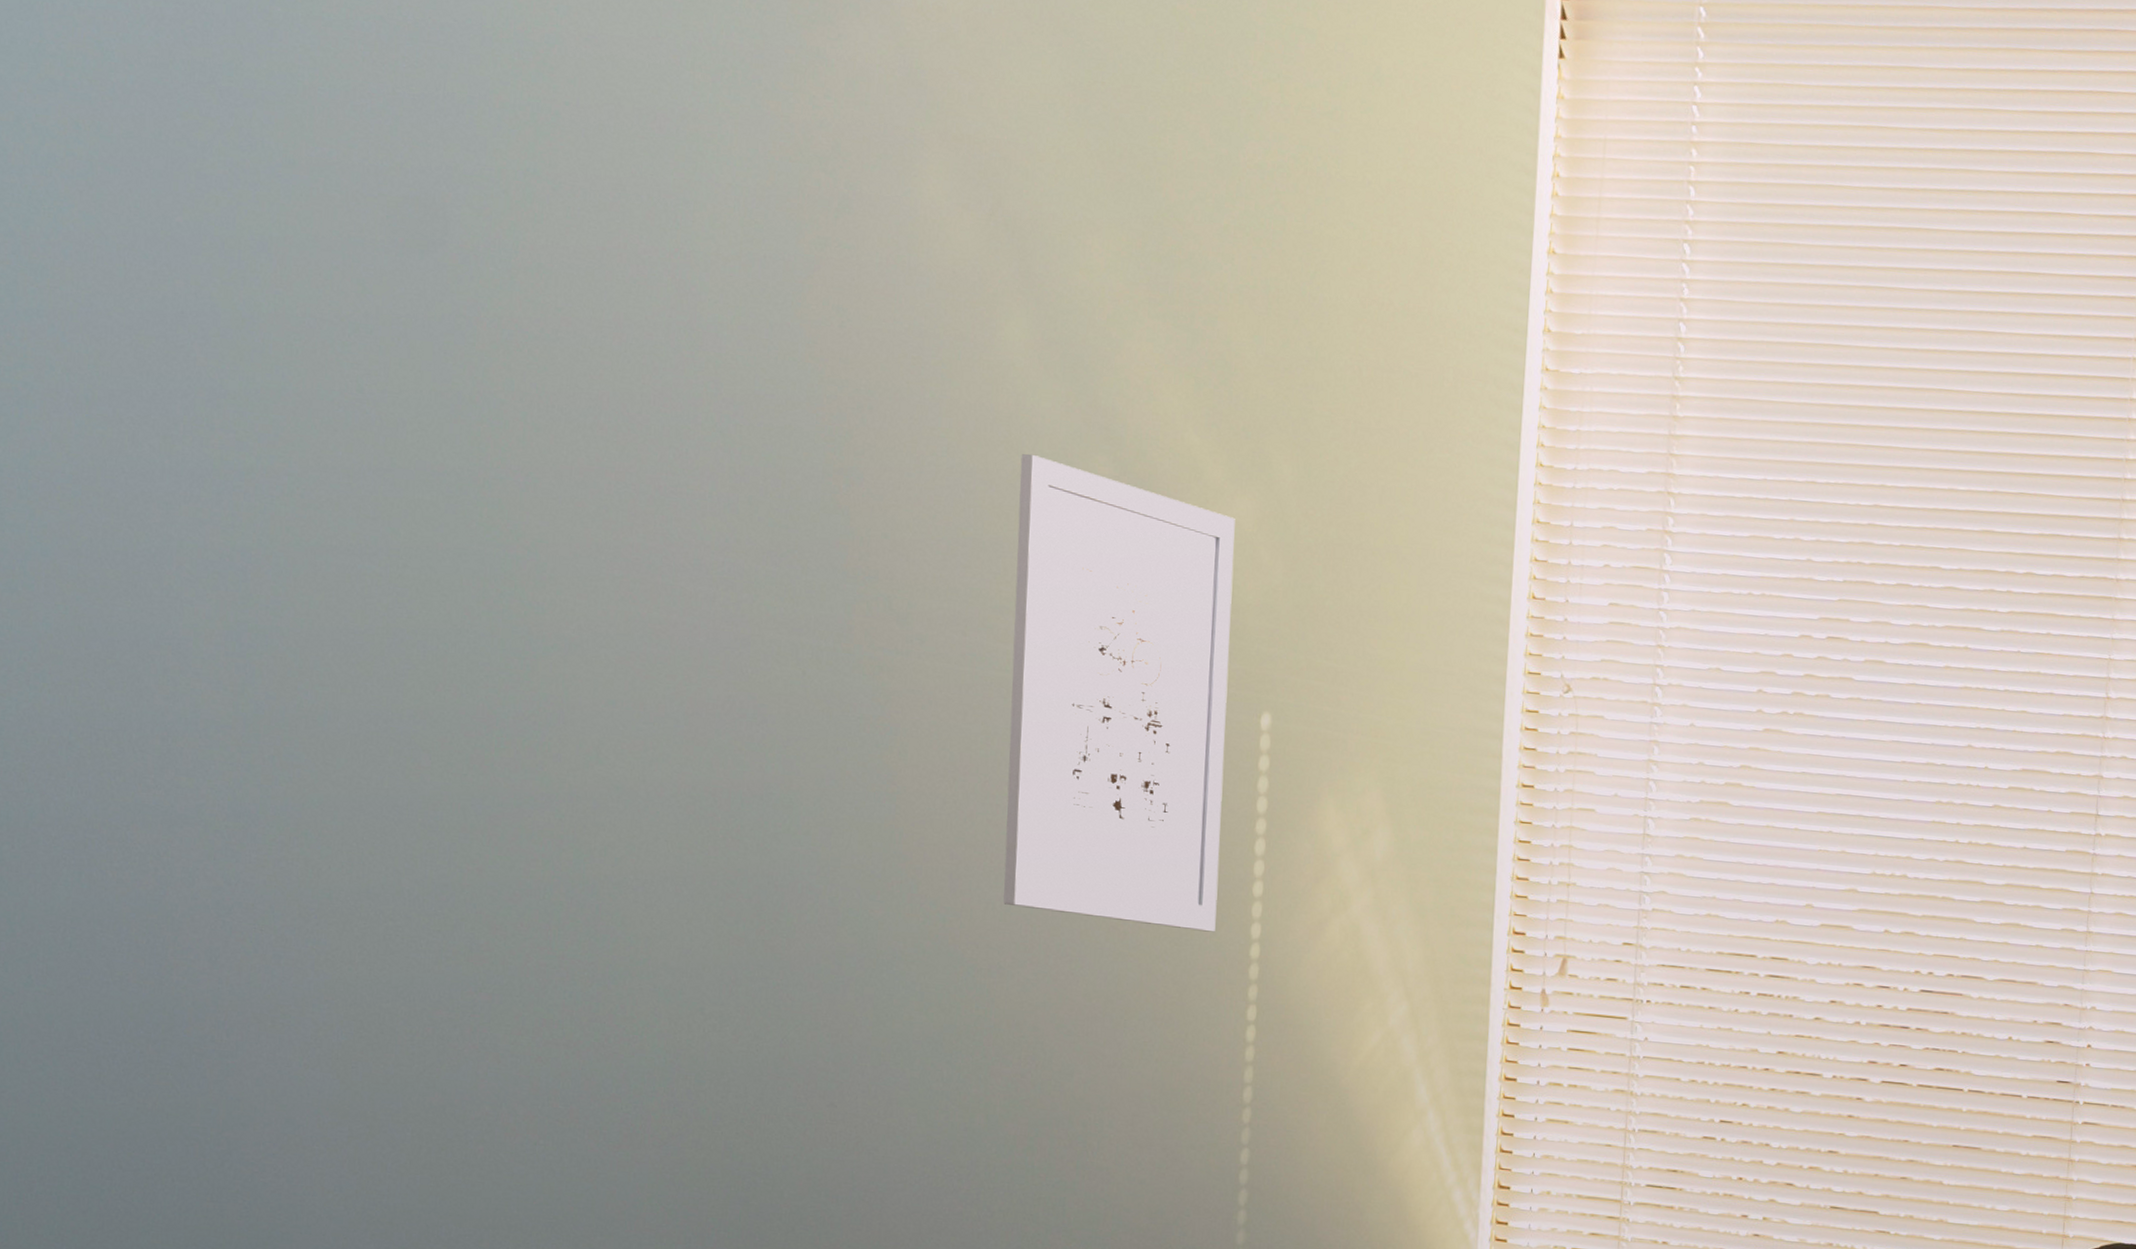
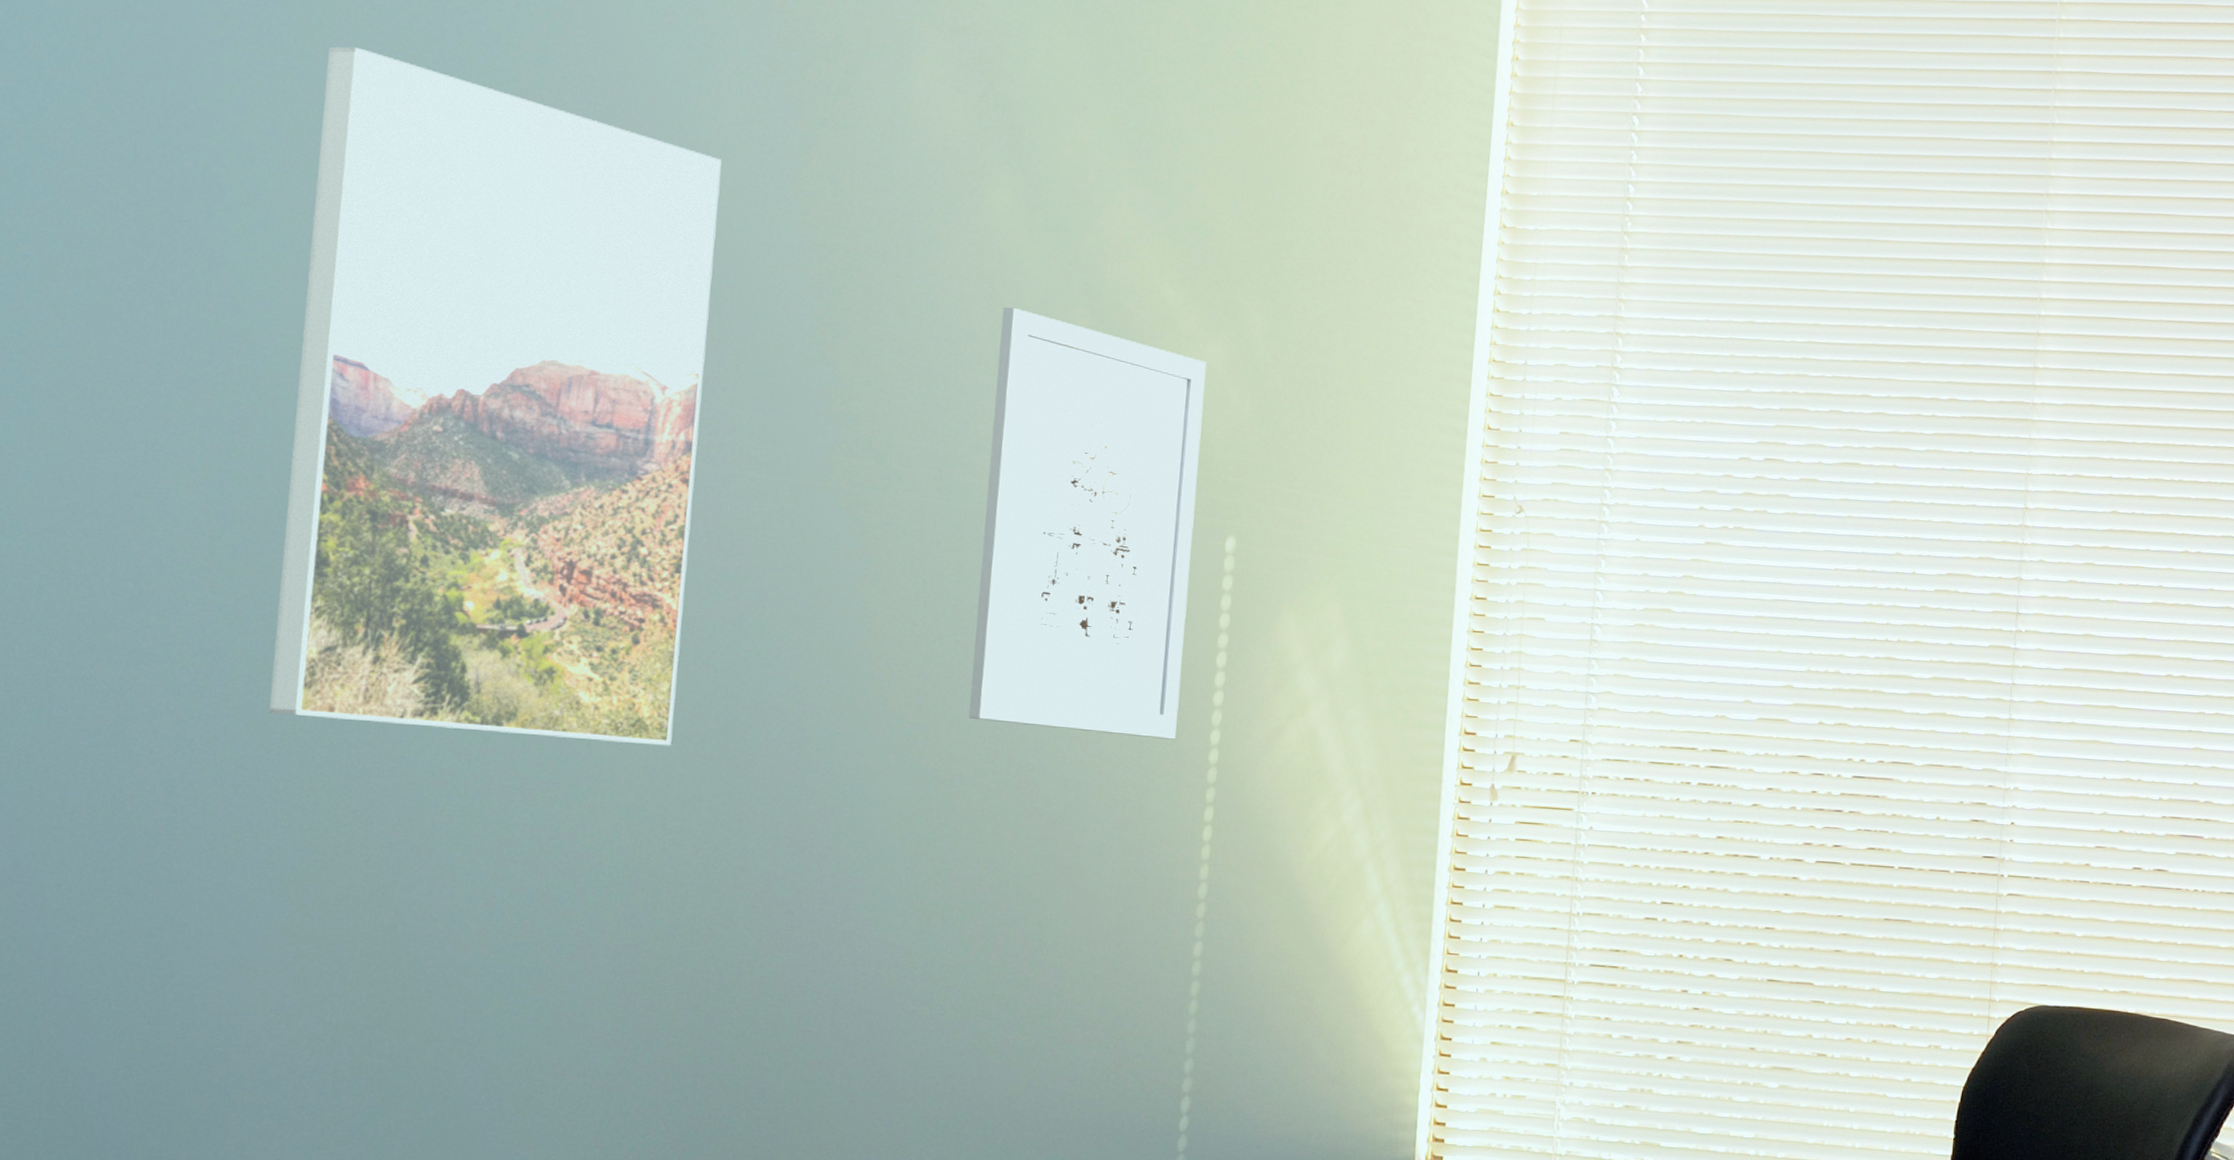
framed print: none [304,152,723,927] -> present [268,46,722,746]

